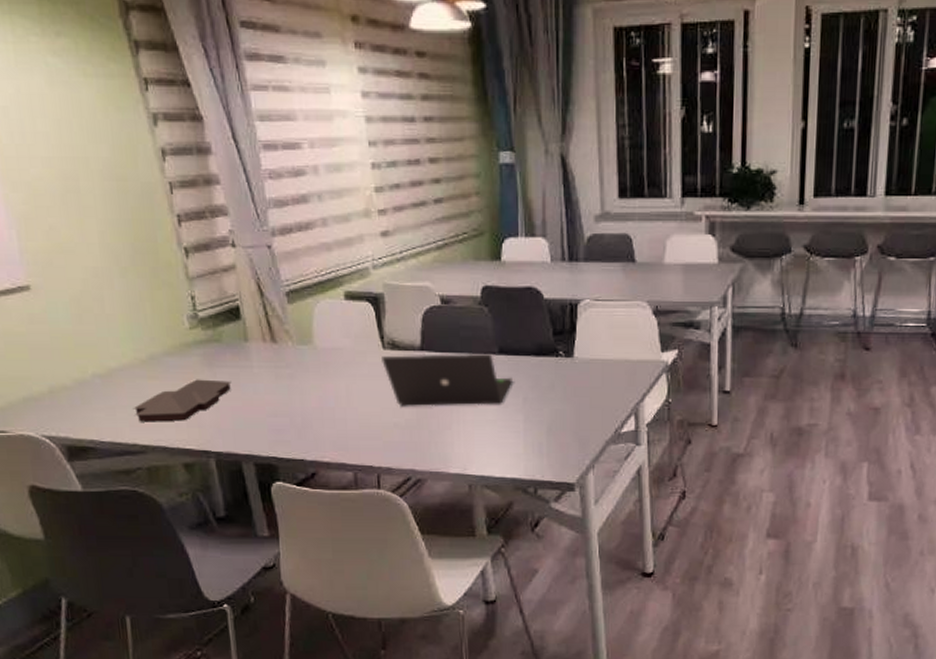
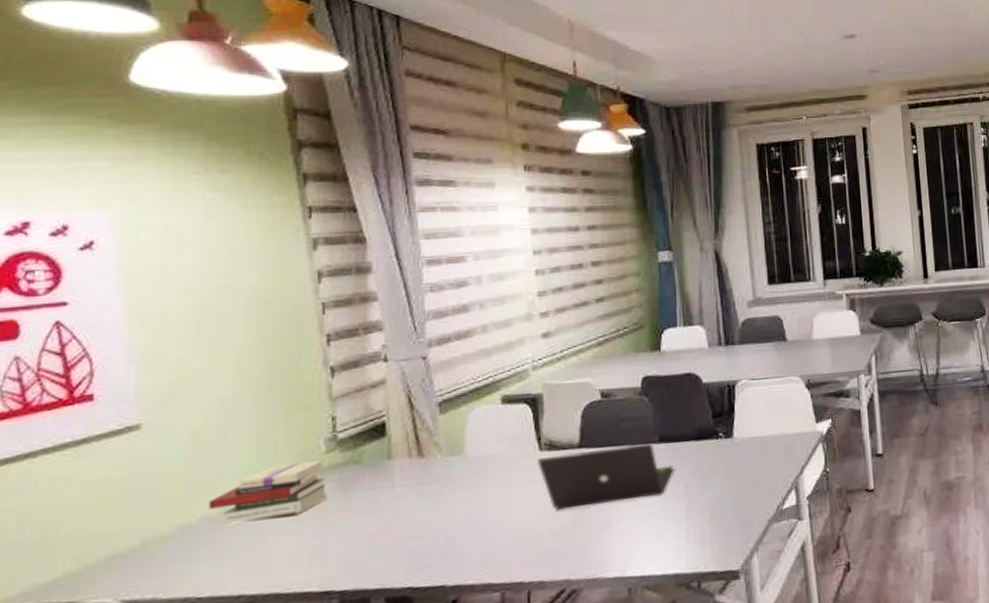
books: none [96,336,196,383] -> present [208,461,328,525]
papers: present [133,379,232,422] -> none [245,505,368,568]

